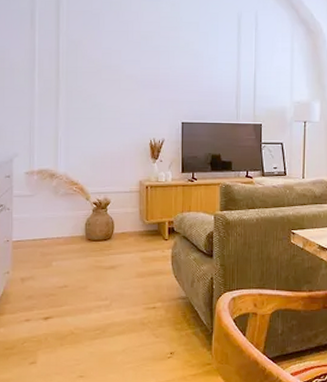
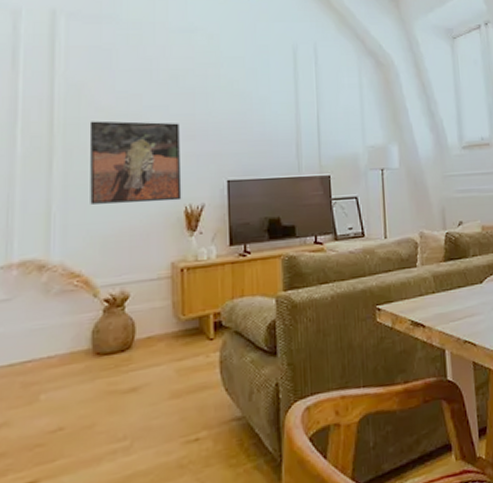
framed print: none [83,70,148,135] -> present [89,121,182,204]

